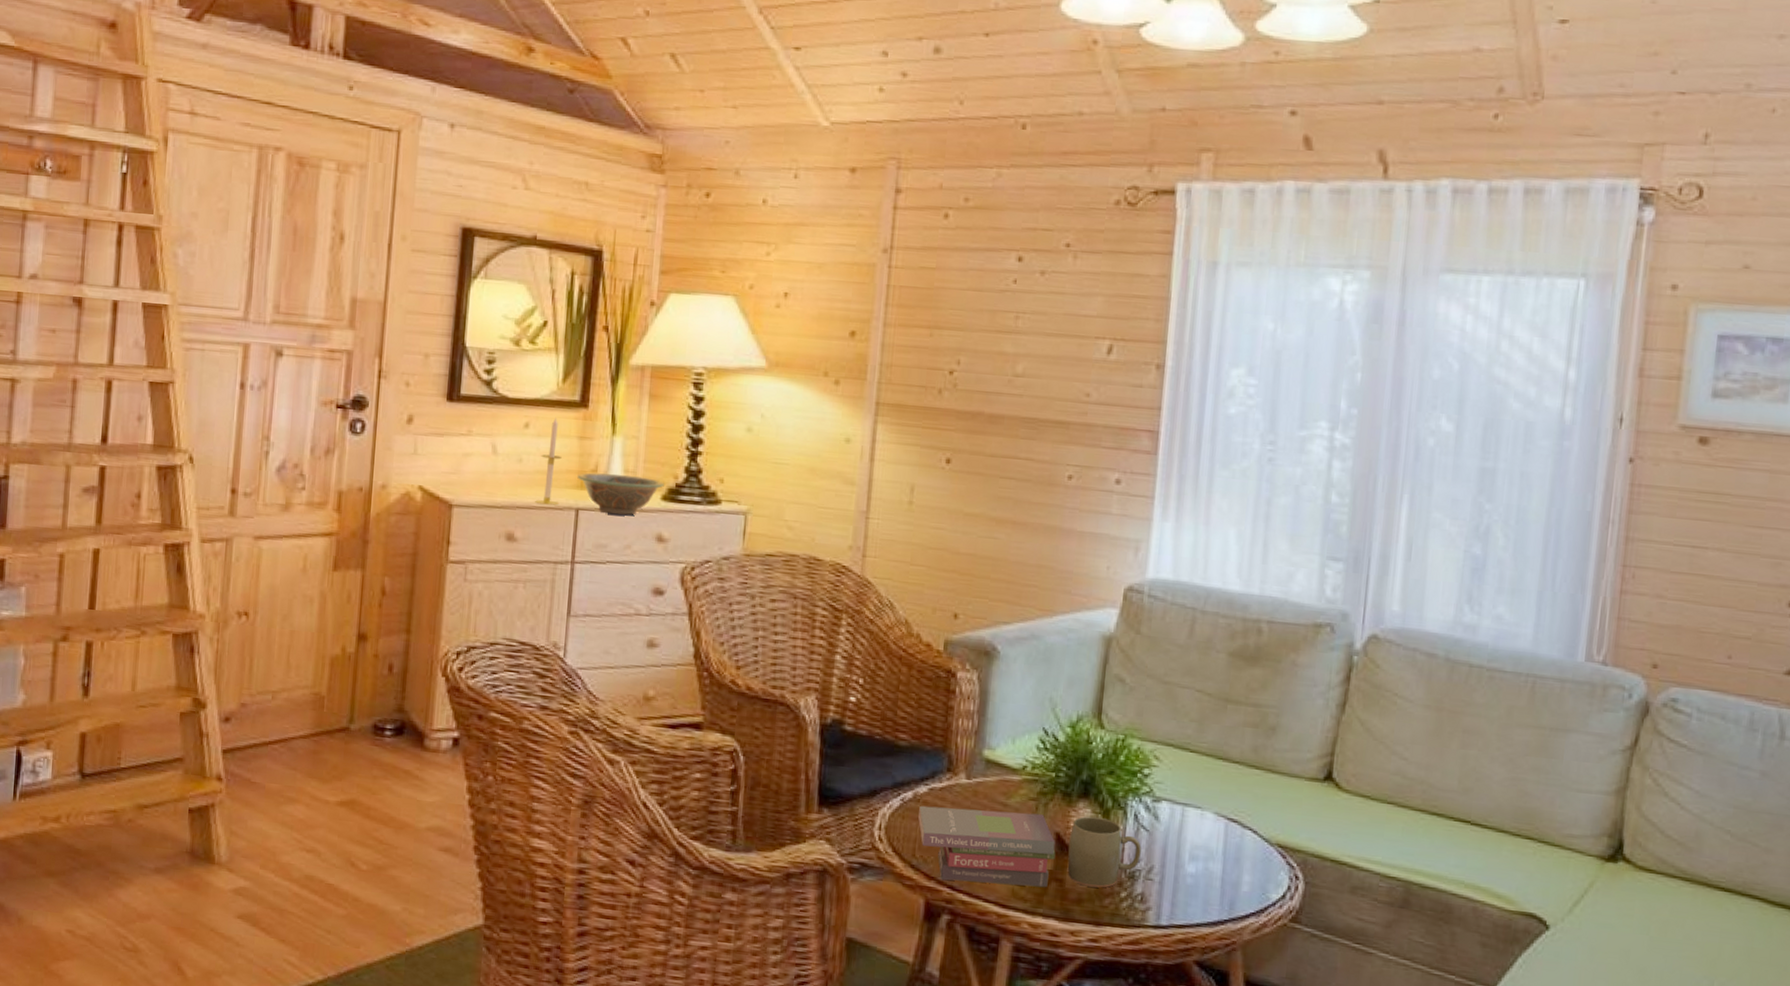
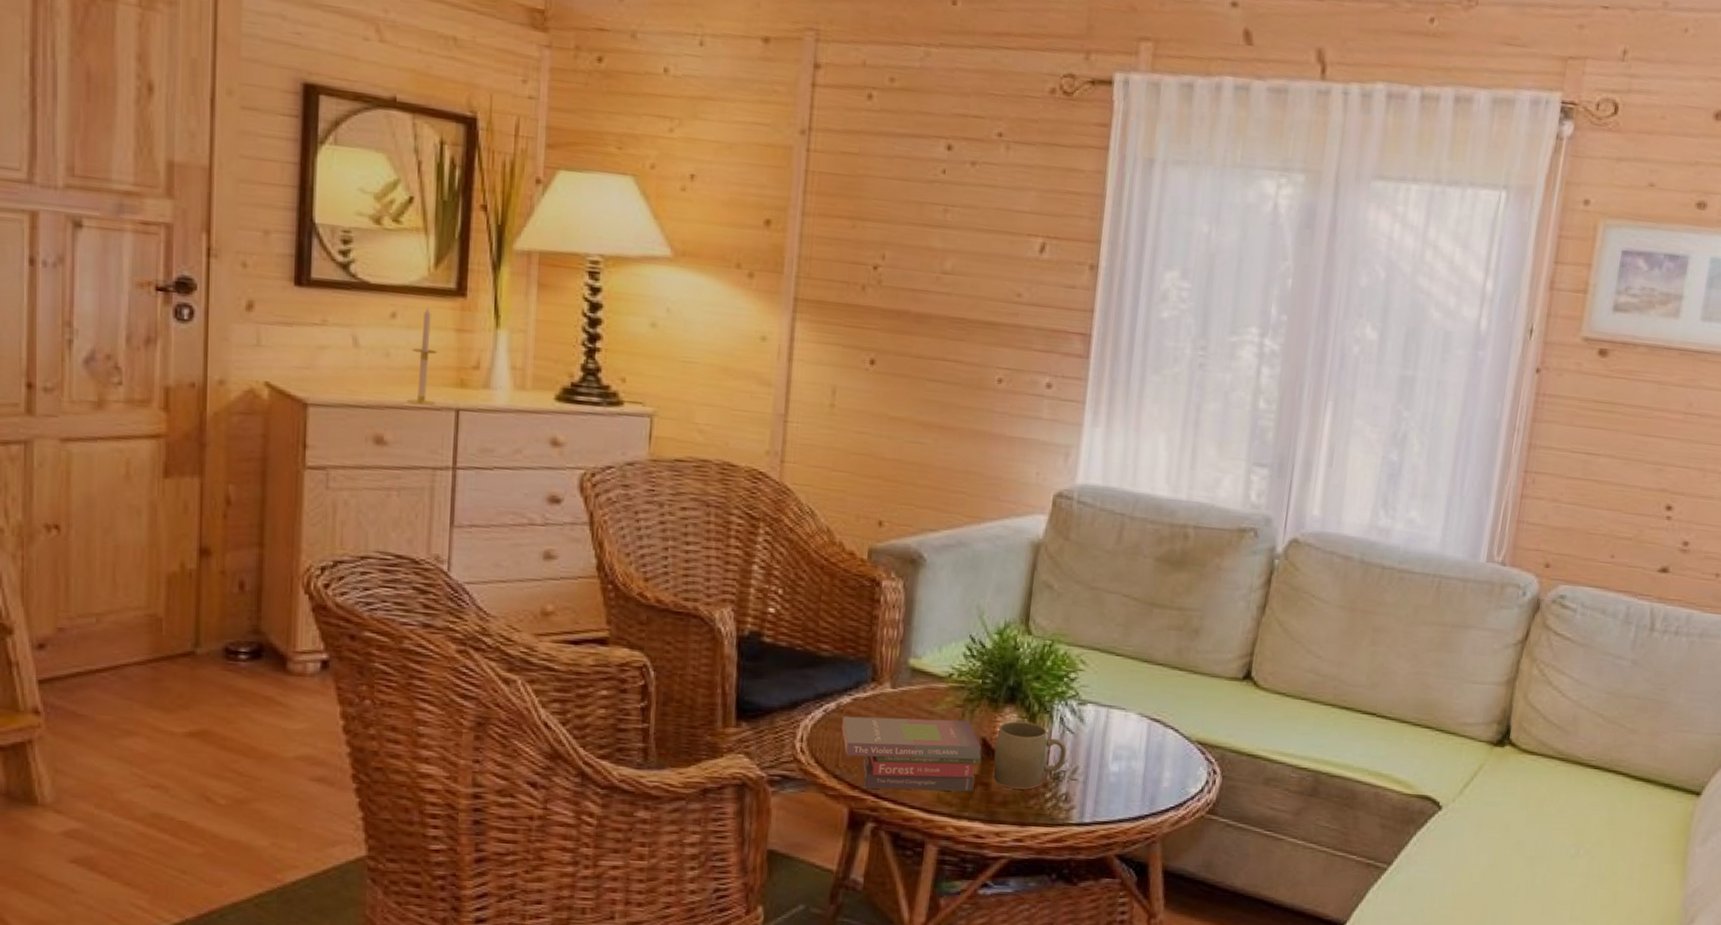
decorative bowl: present [576,473,665,515] -> none [455,369,558,417]

